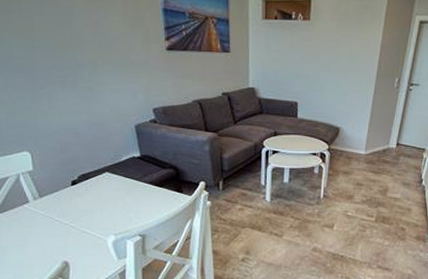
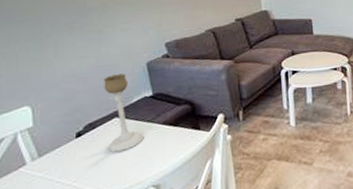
candle holder: none [95,133,132,202] -> present [104,74,144,152]

